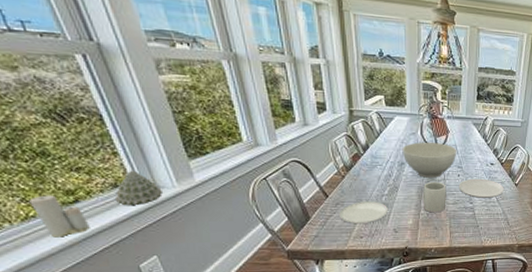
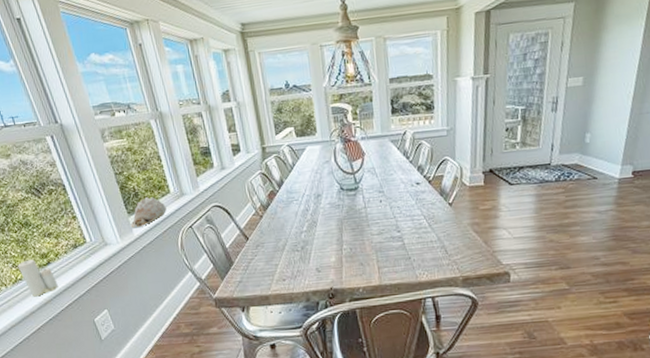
seashell: present [114,170,163,206] -> none [75,230,110,265]
seashell: none [191,142,237,174] -> present [130,197,167,229]
plate: present [339,201,388,223] -> none [260,239,308,266]
bowl: present [402,142,457,178] -> none [317,168,376,208]
mug: present [423,181,446,213] -> none [343,211,370,247]
plate: present [458,178,504,199] -> none [381,201,436,226]

